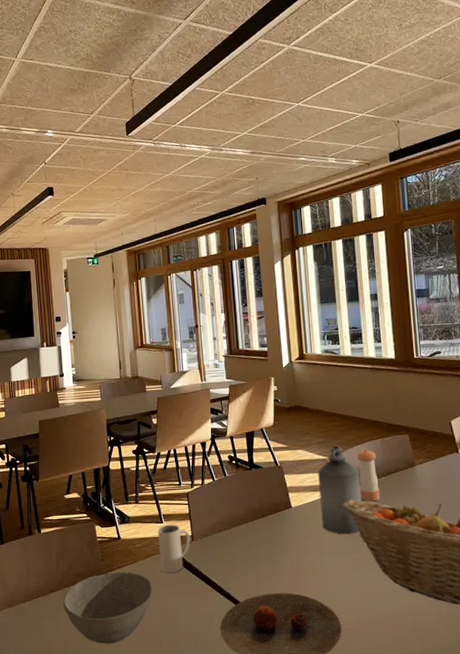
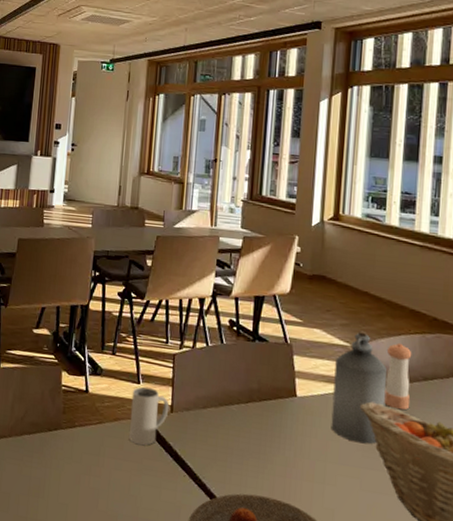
bowl: present [63,572,153,644] -> none [11,428,117,513]

